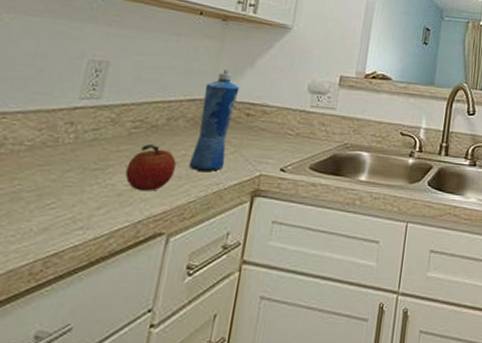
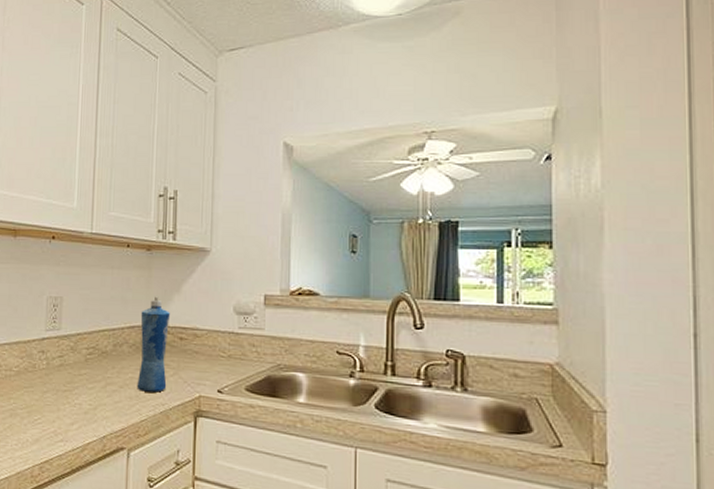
fruit: present [125,143,177,191] -> none [88,368,127,410]

